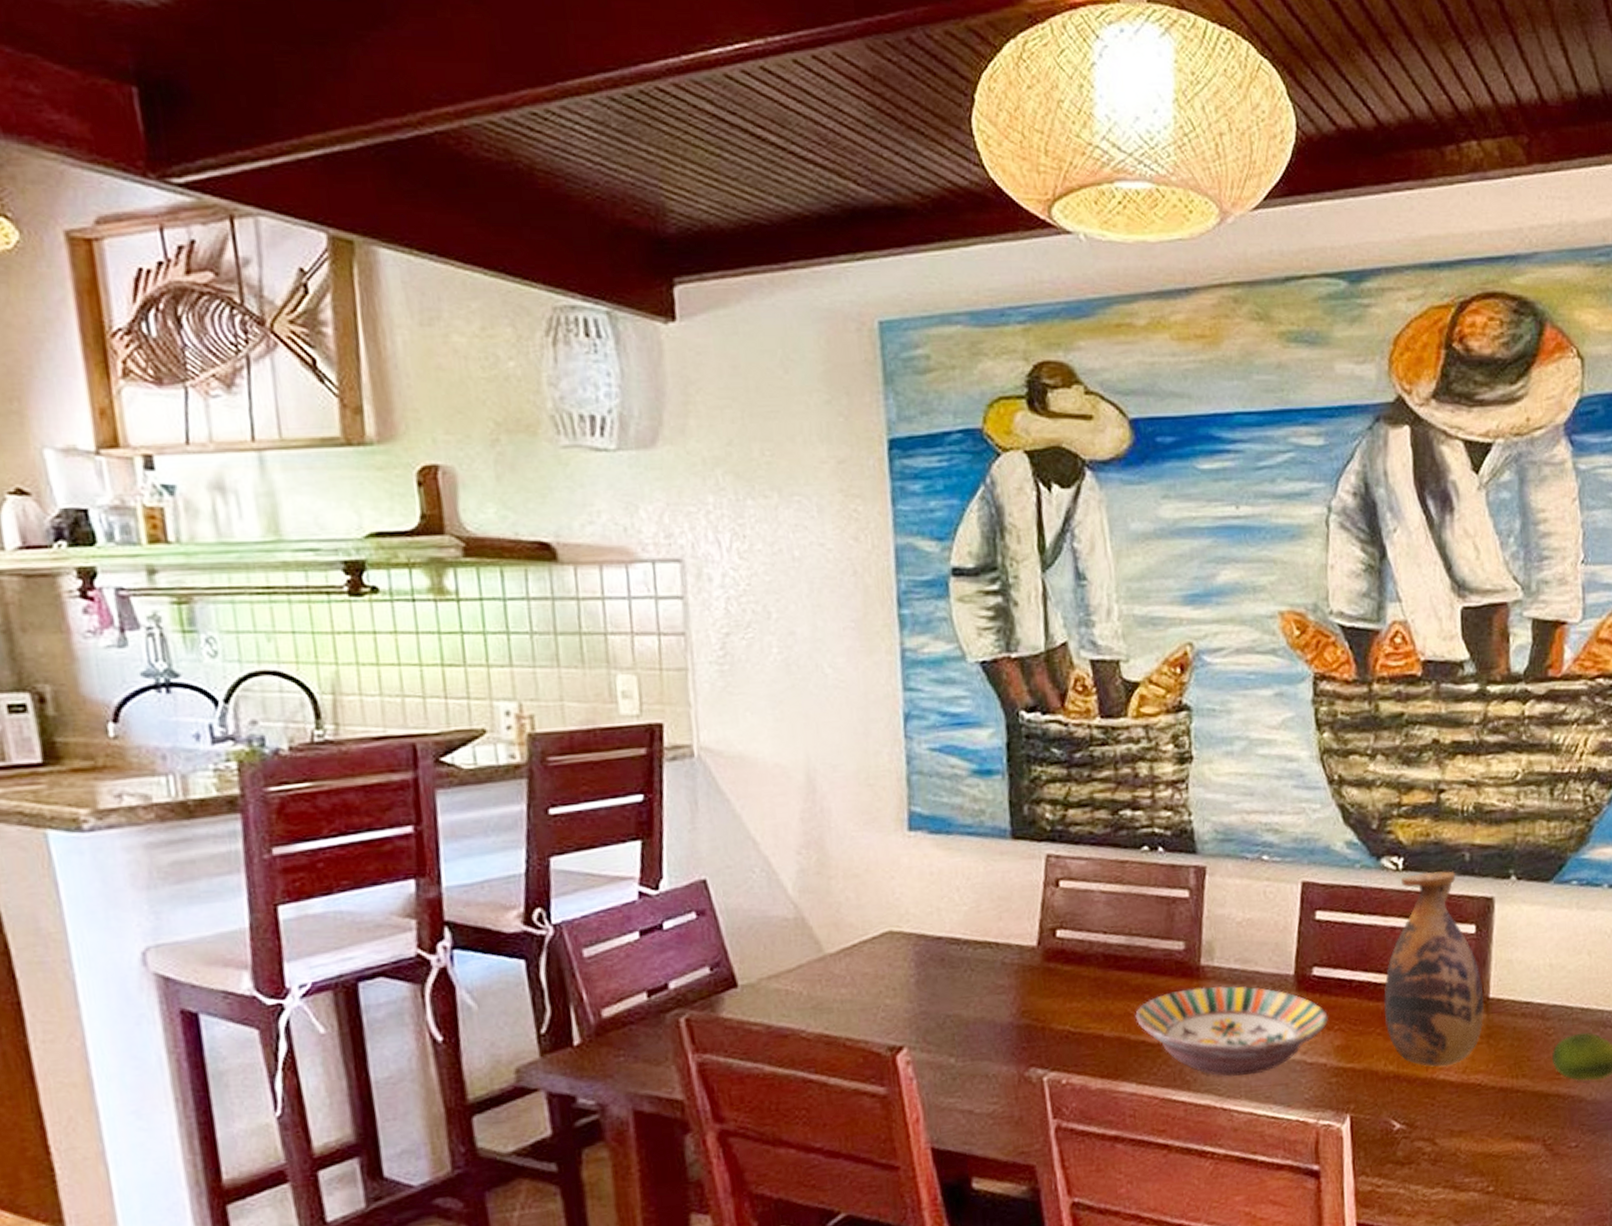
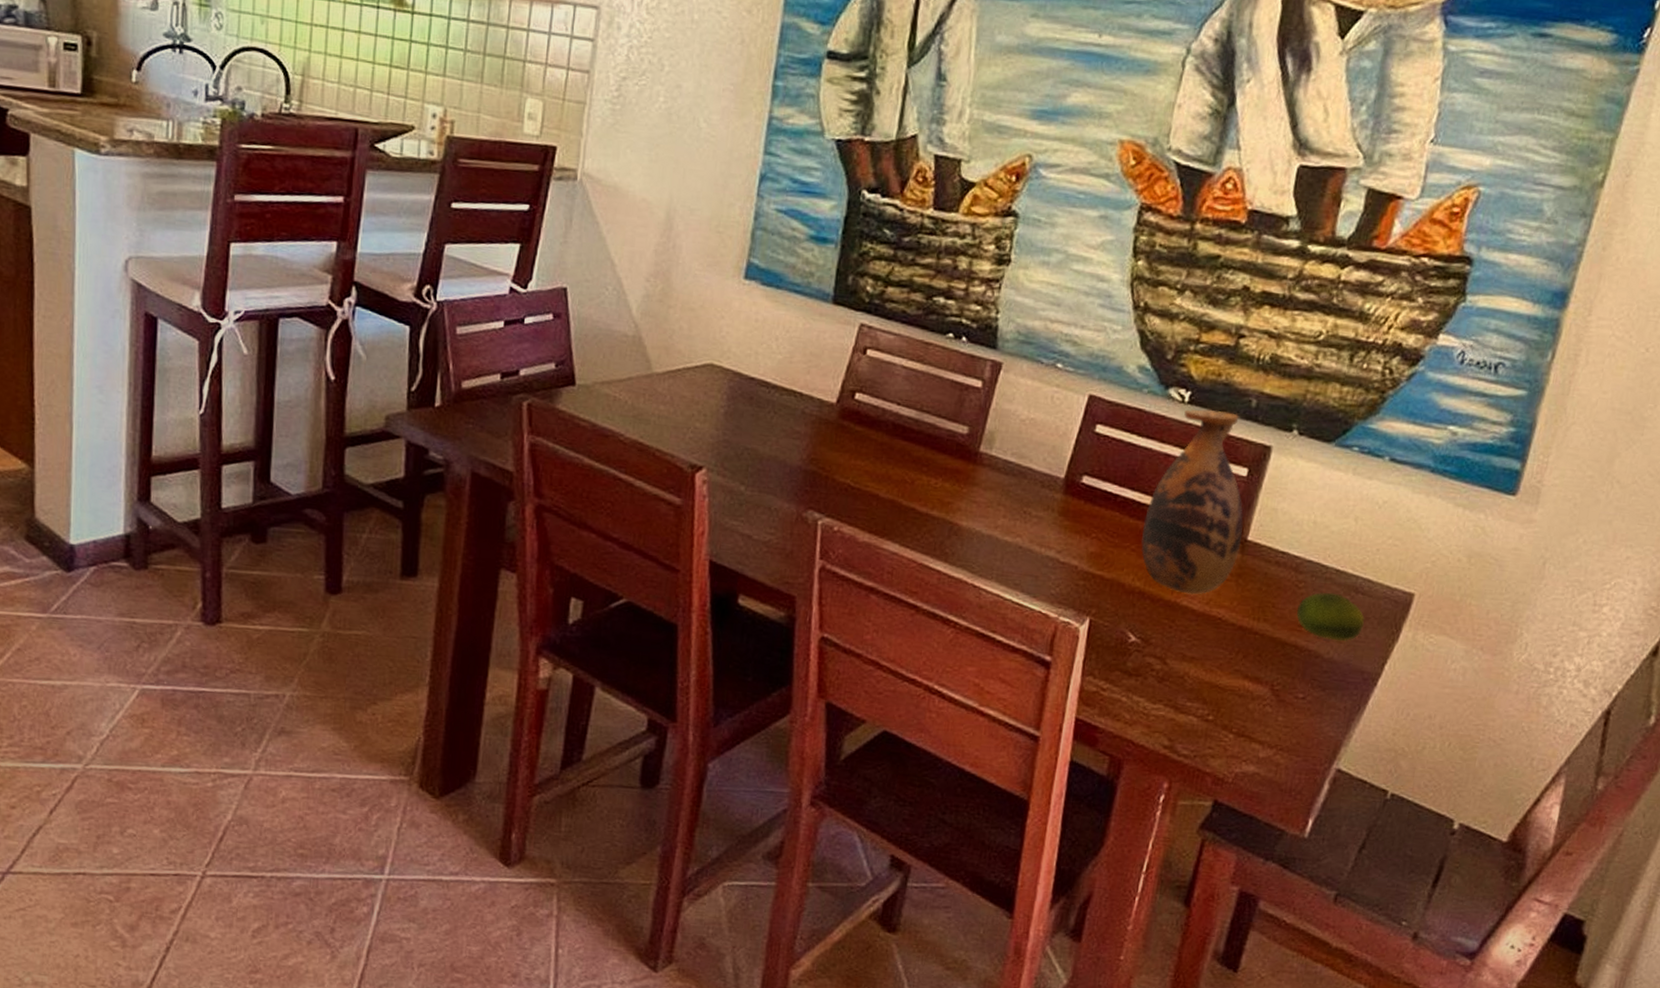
serving bowl: present [1135,985,1328,1077] -> none [910,470,1088,562]

